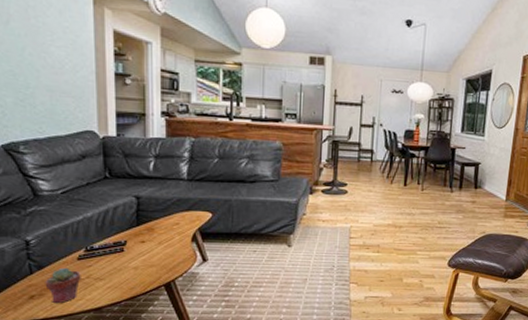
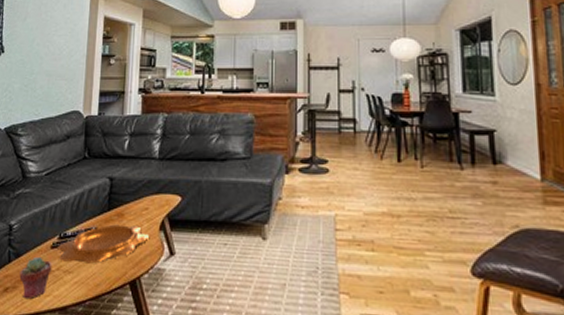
decorative bowl: none [85,237,183,272] -> present [57,224,150,264]

